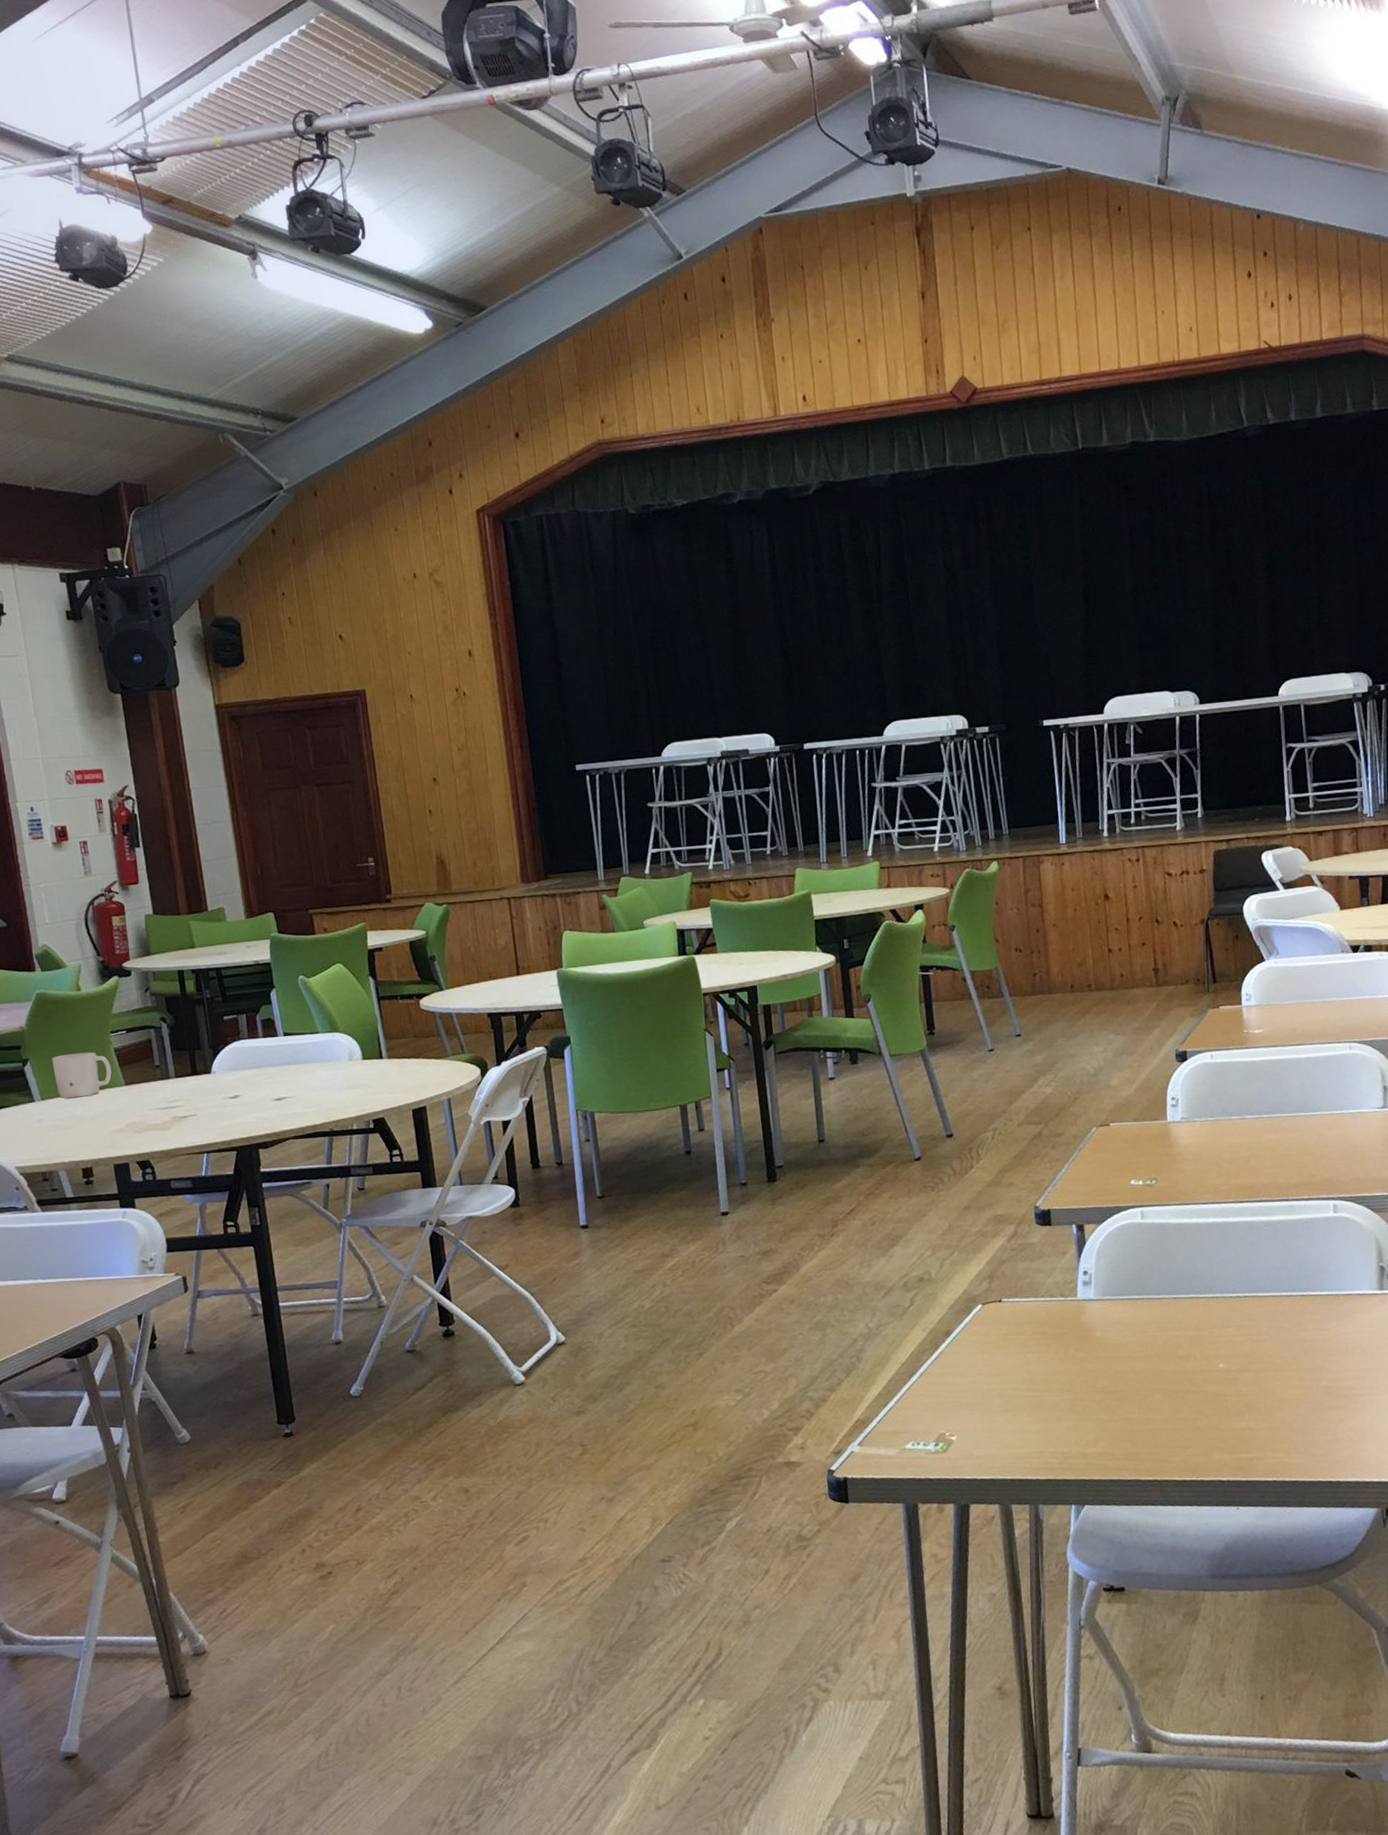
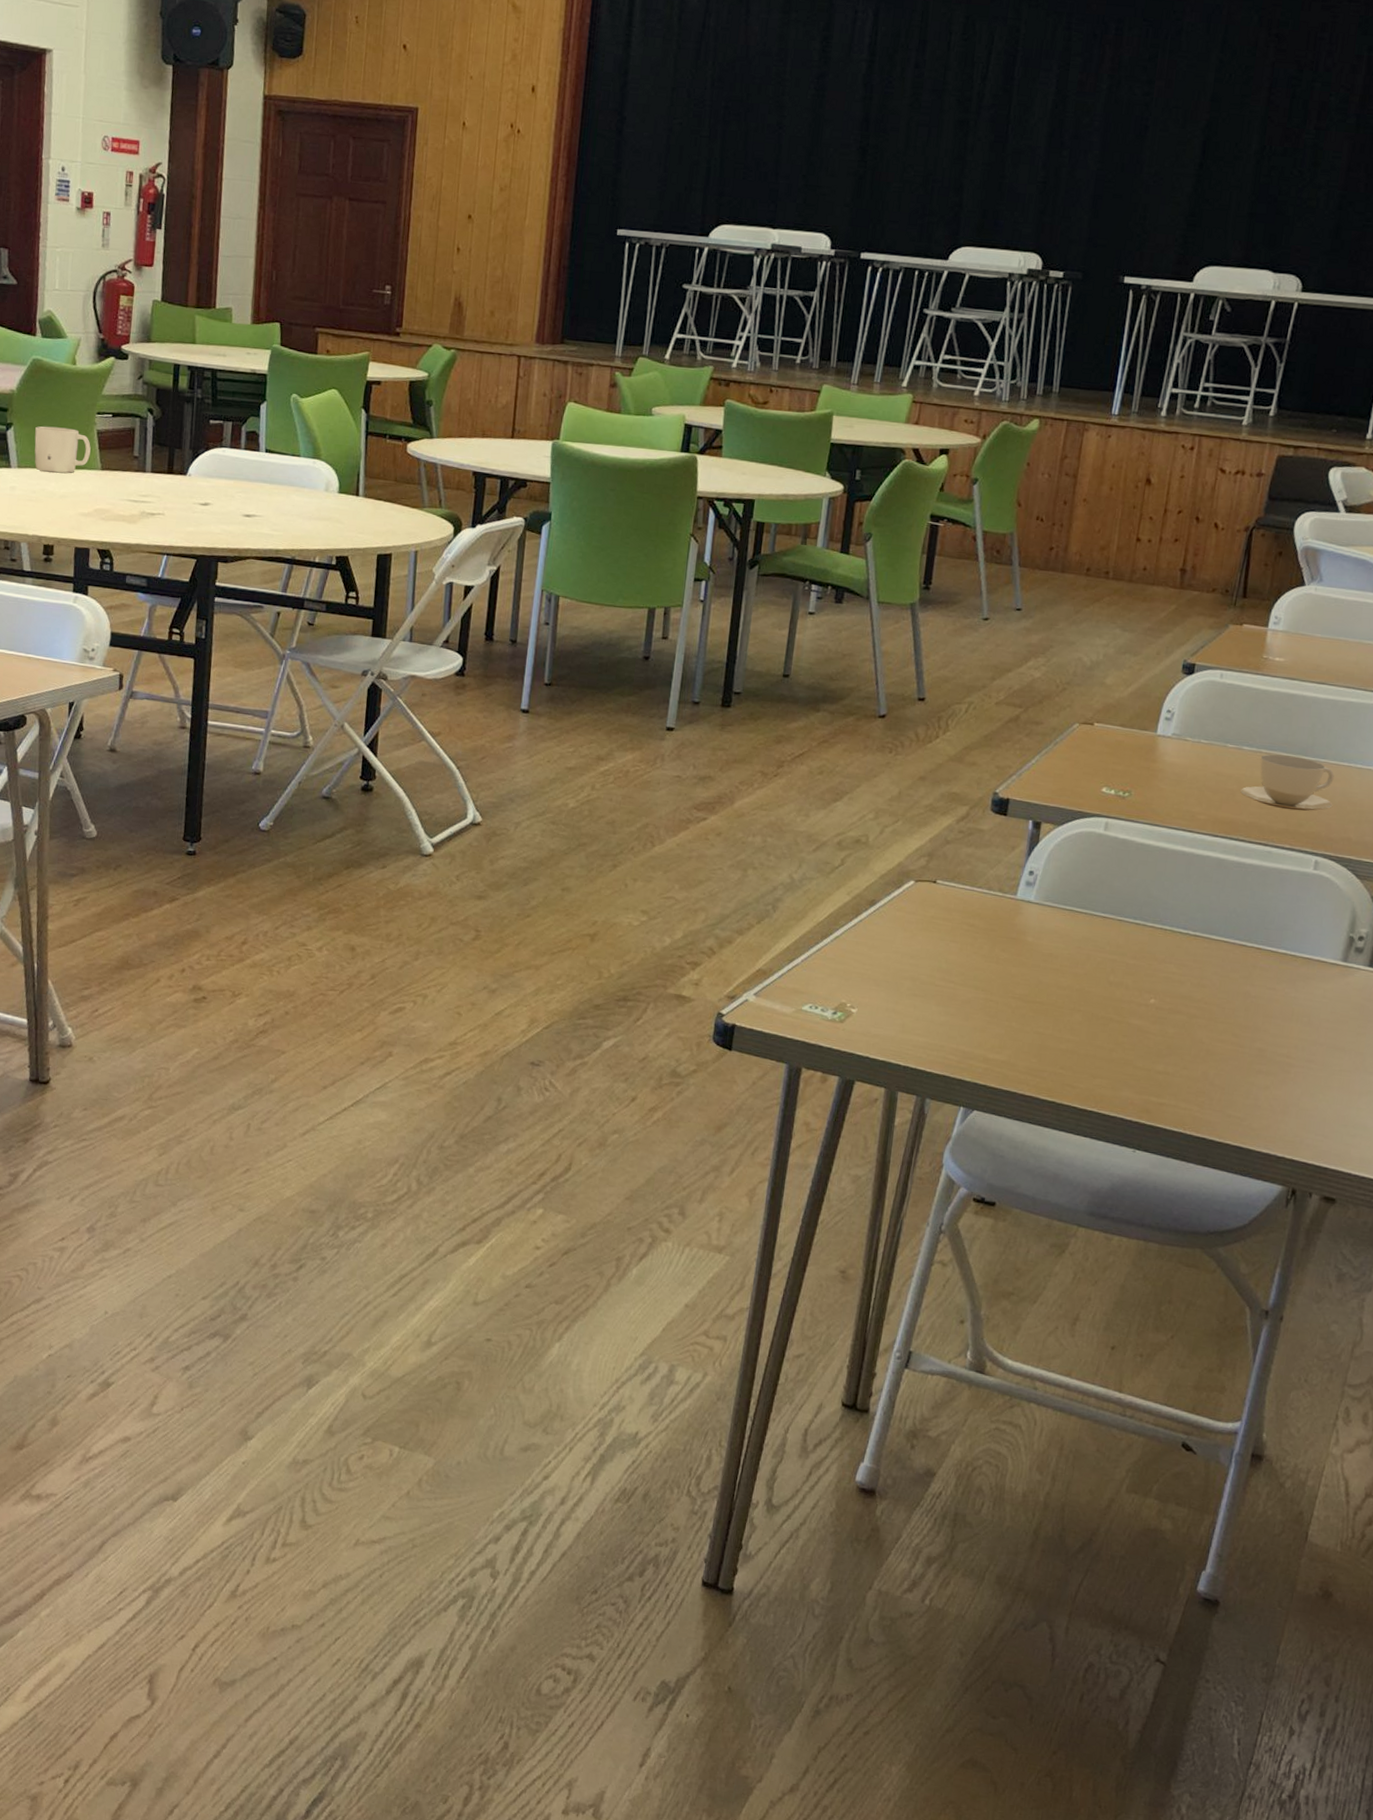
teacup: none [1252,1114,1337,1165] -> present [1239,754,1334,811]

